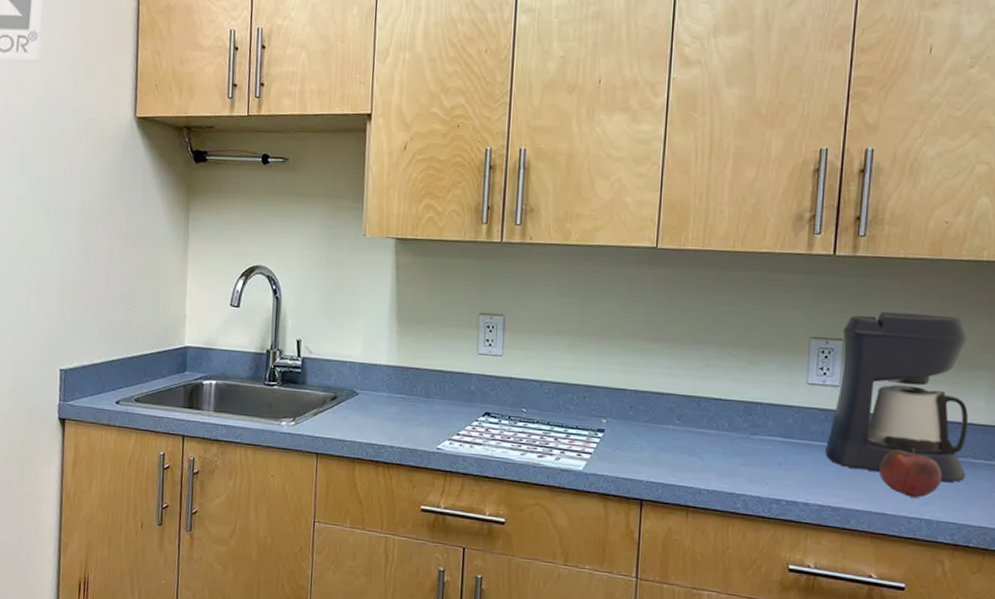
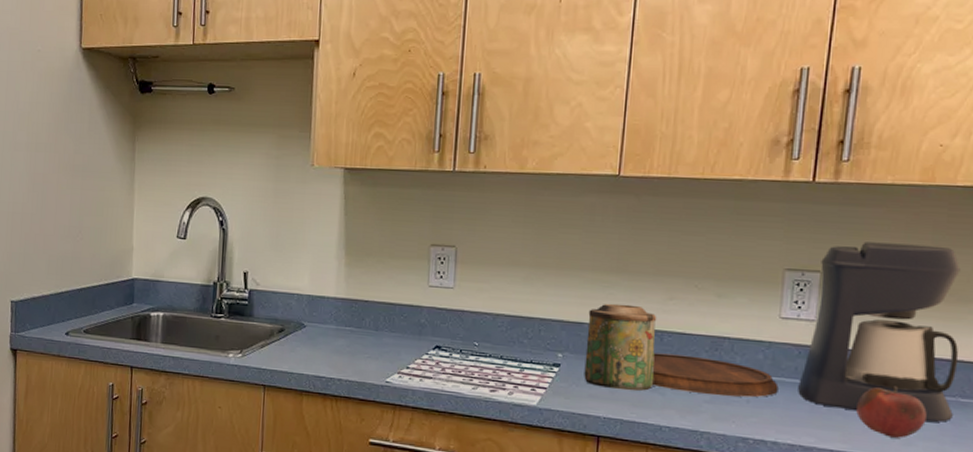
canister: none [627,370,695,455] -> present [584,303,657,391]
cutting board: none [690,418,808,460] -> present [652,353,779,398]

